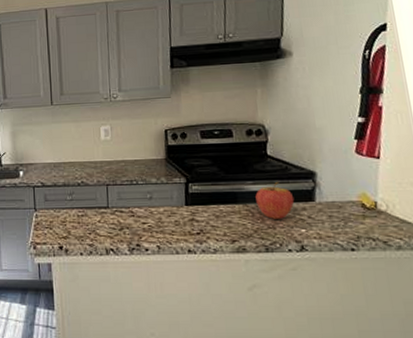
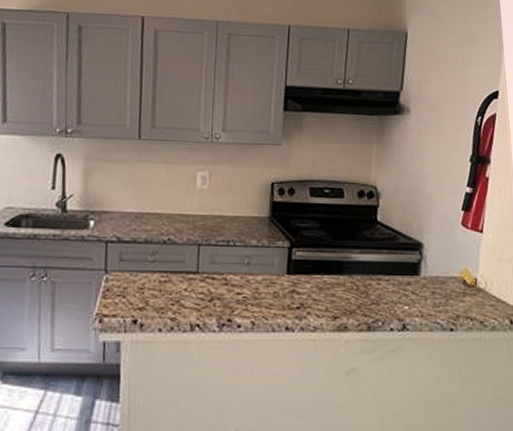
fruit: present [255,181,295,219] -> none [362,251,400,294]

